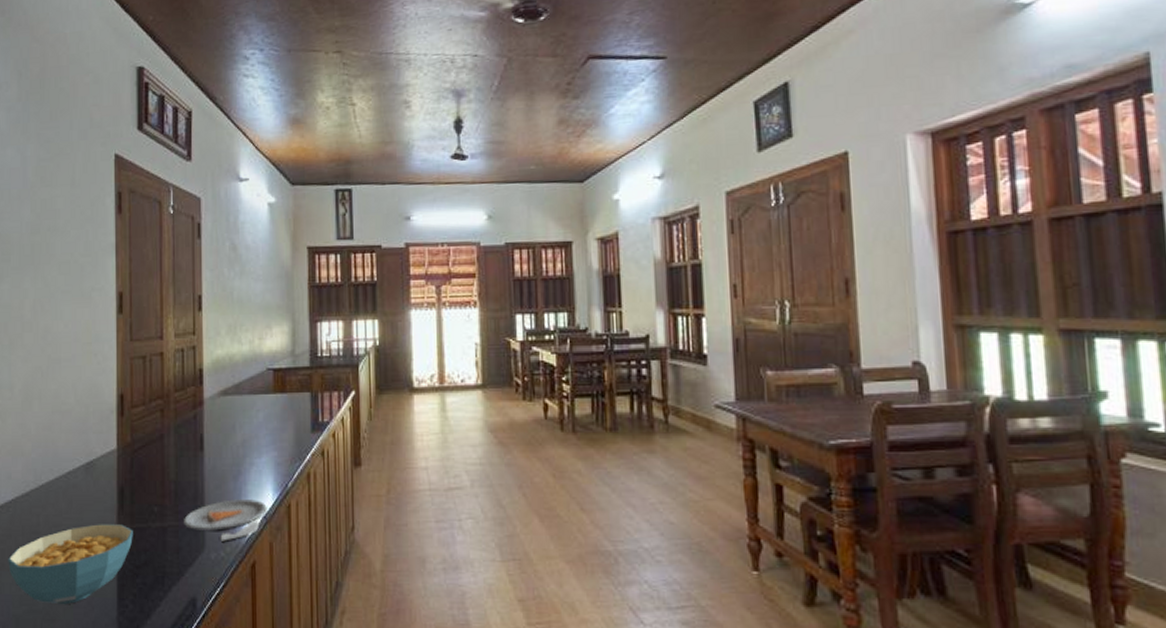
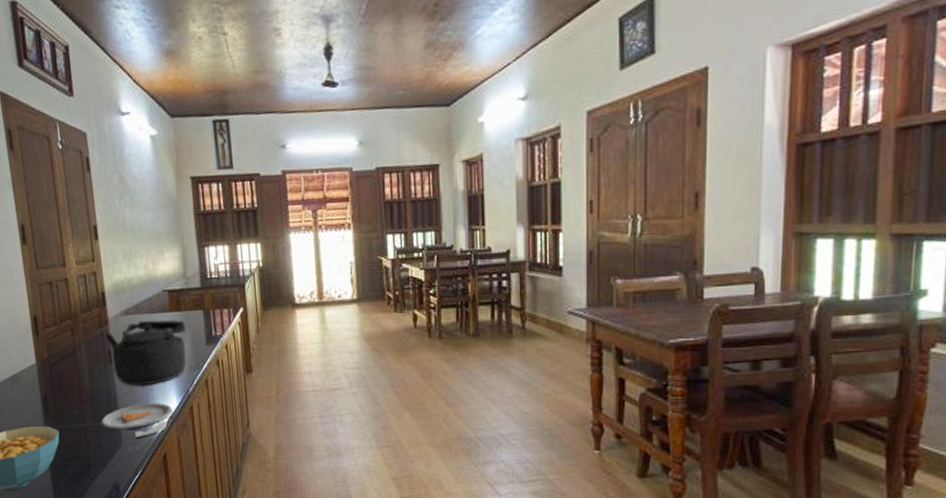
kettle: none [197,402,290,478] -> present [104,319,187,386]

